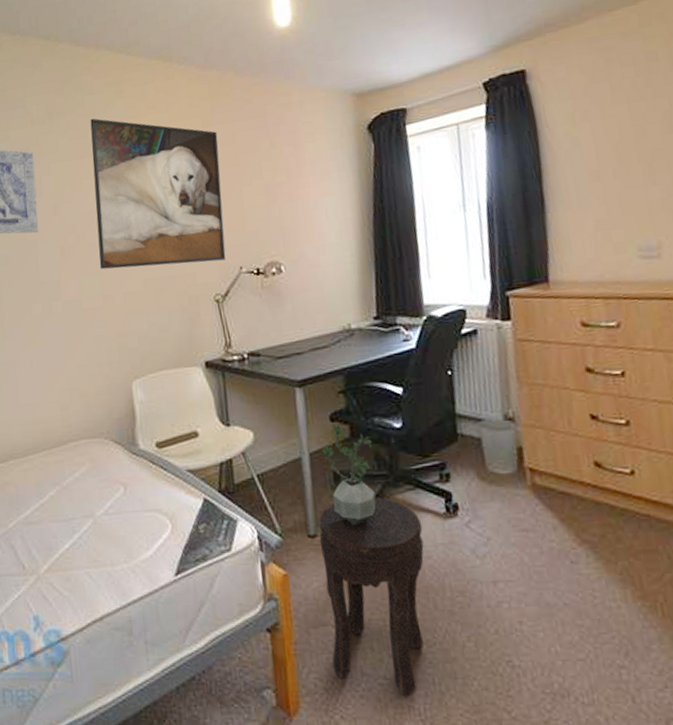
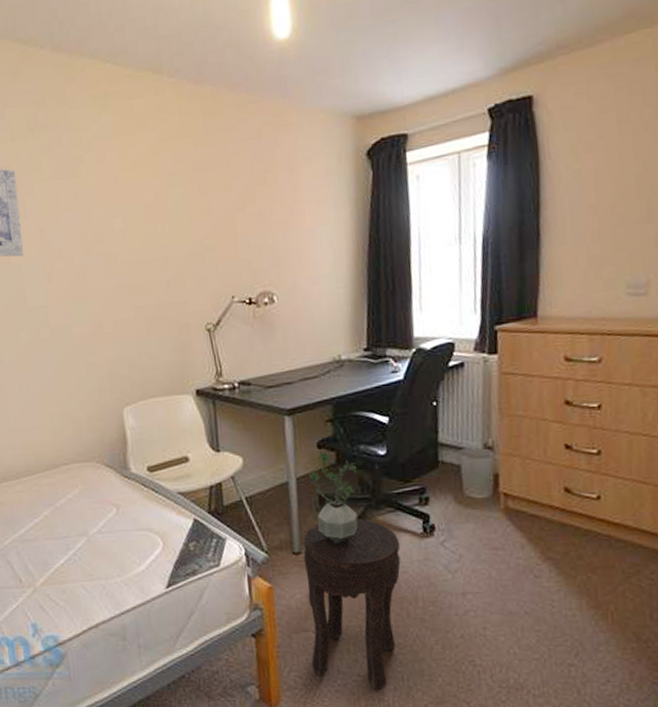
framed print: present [90,118,226,270] -> none [75,134,218,296]

